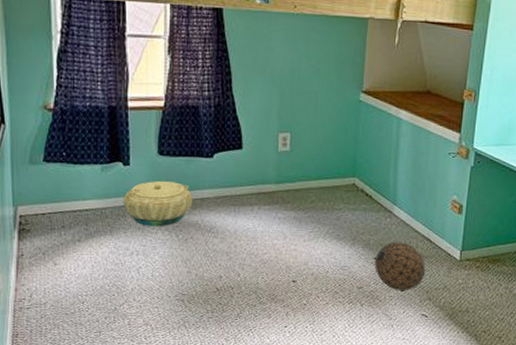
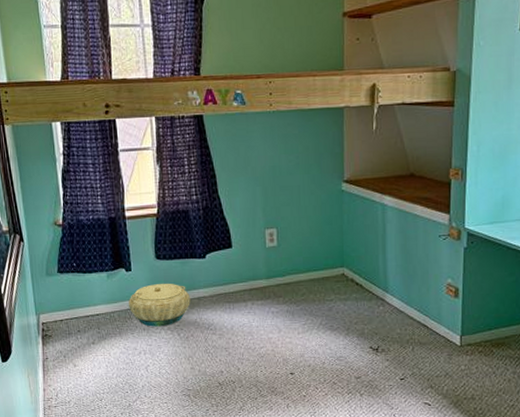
decorative ball: present [375,242,426,291] -> none [371,330,425,380]

